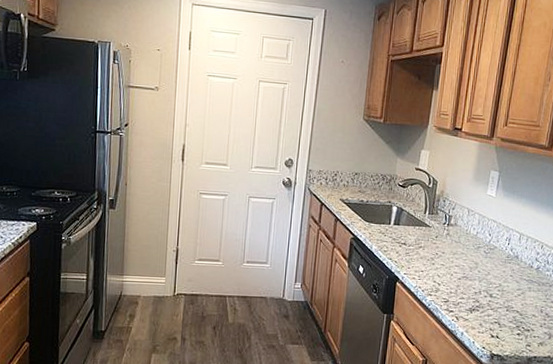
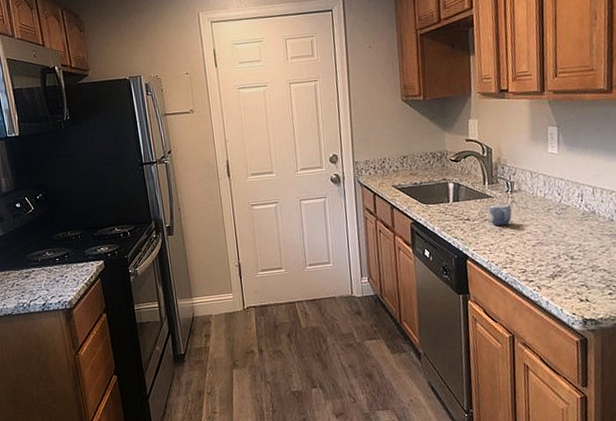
mug: none [424,233,446,255] -> present [488,203,512,226]

